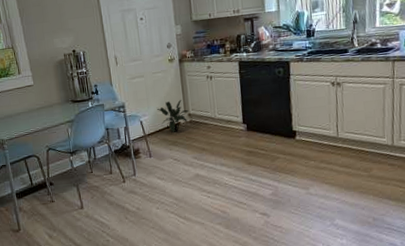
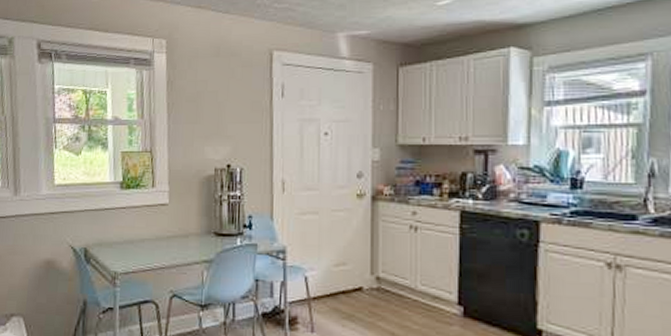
potted plant: present [156,100,189,133] -> none [330,254,377,301]

